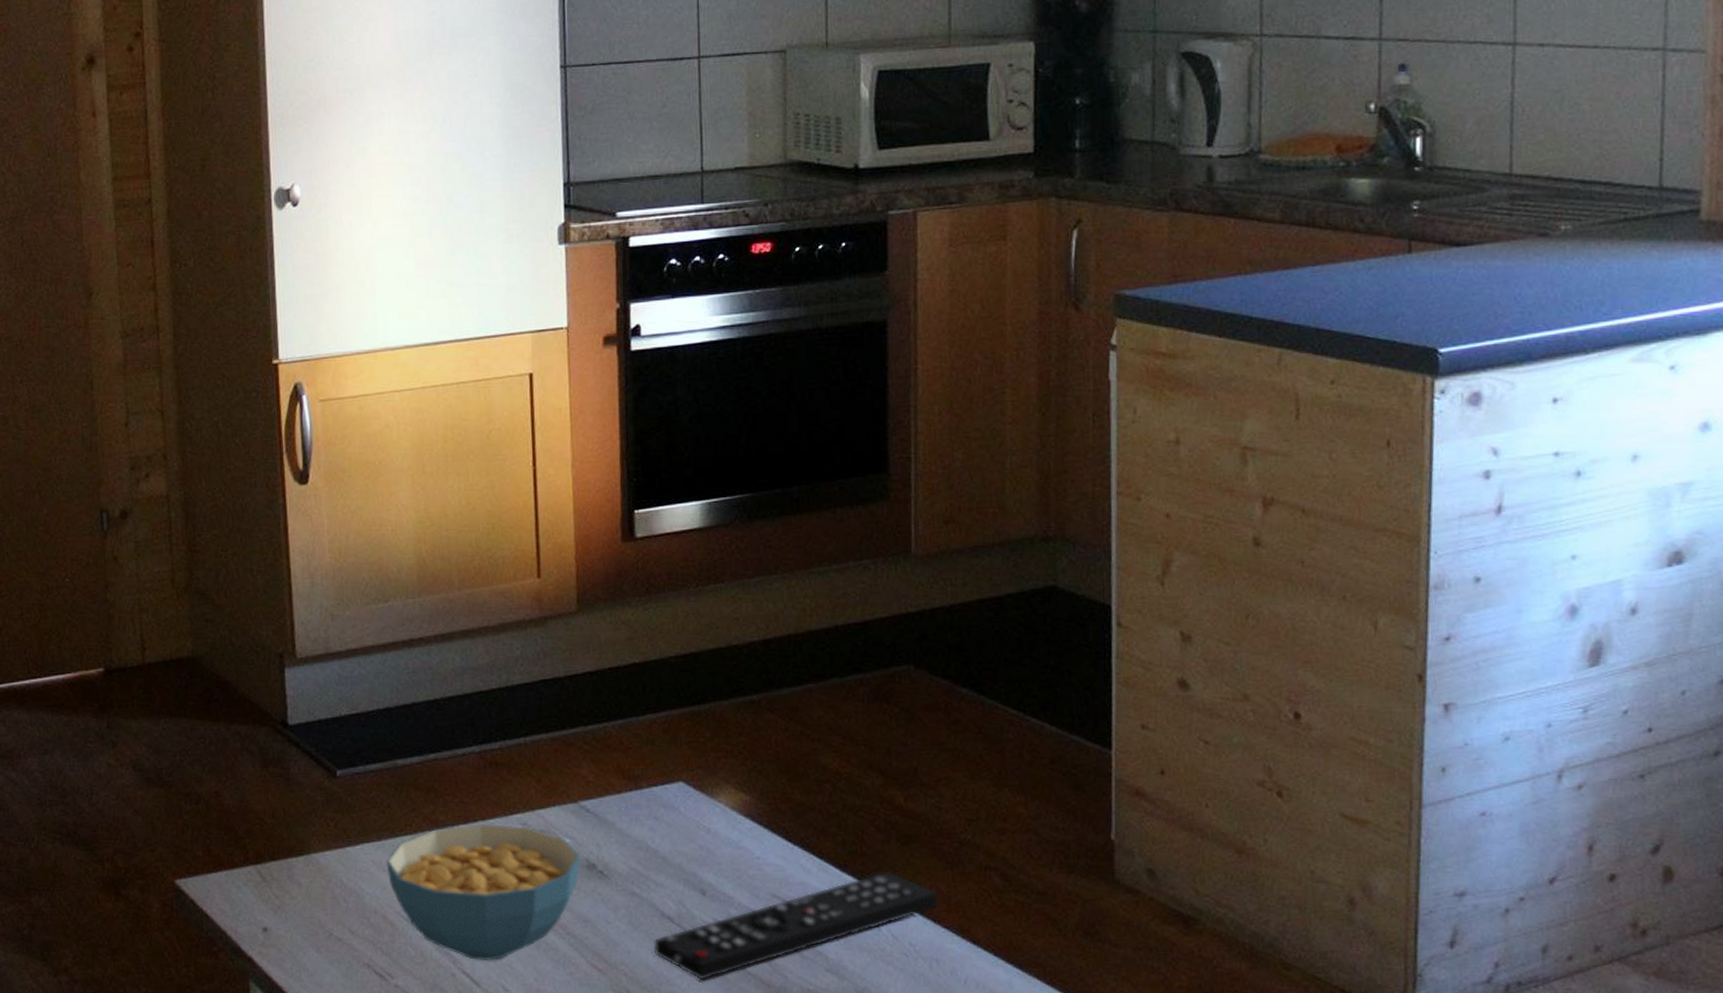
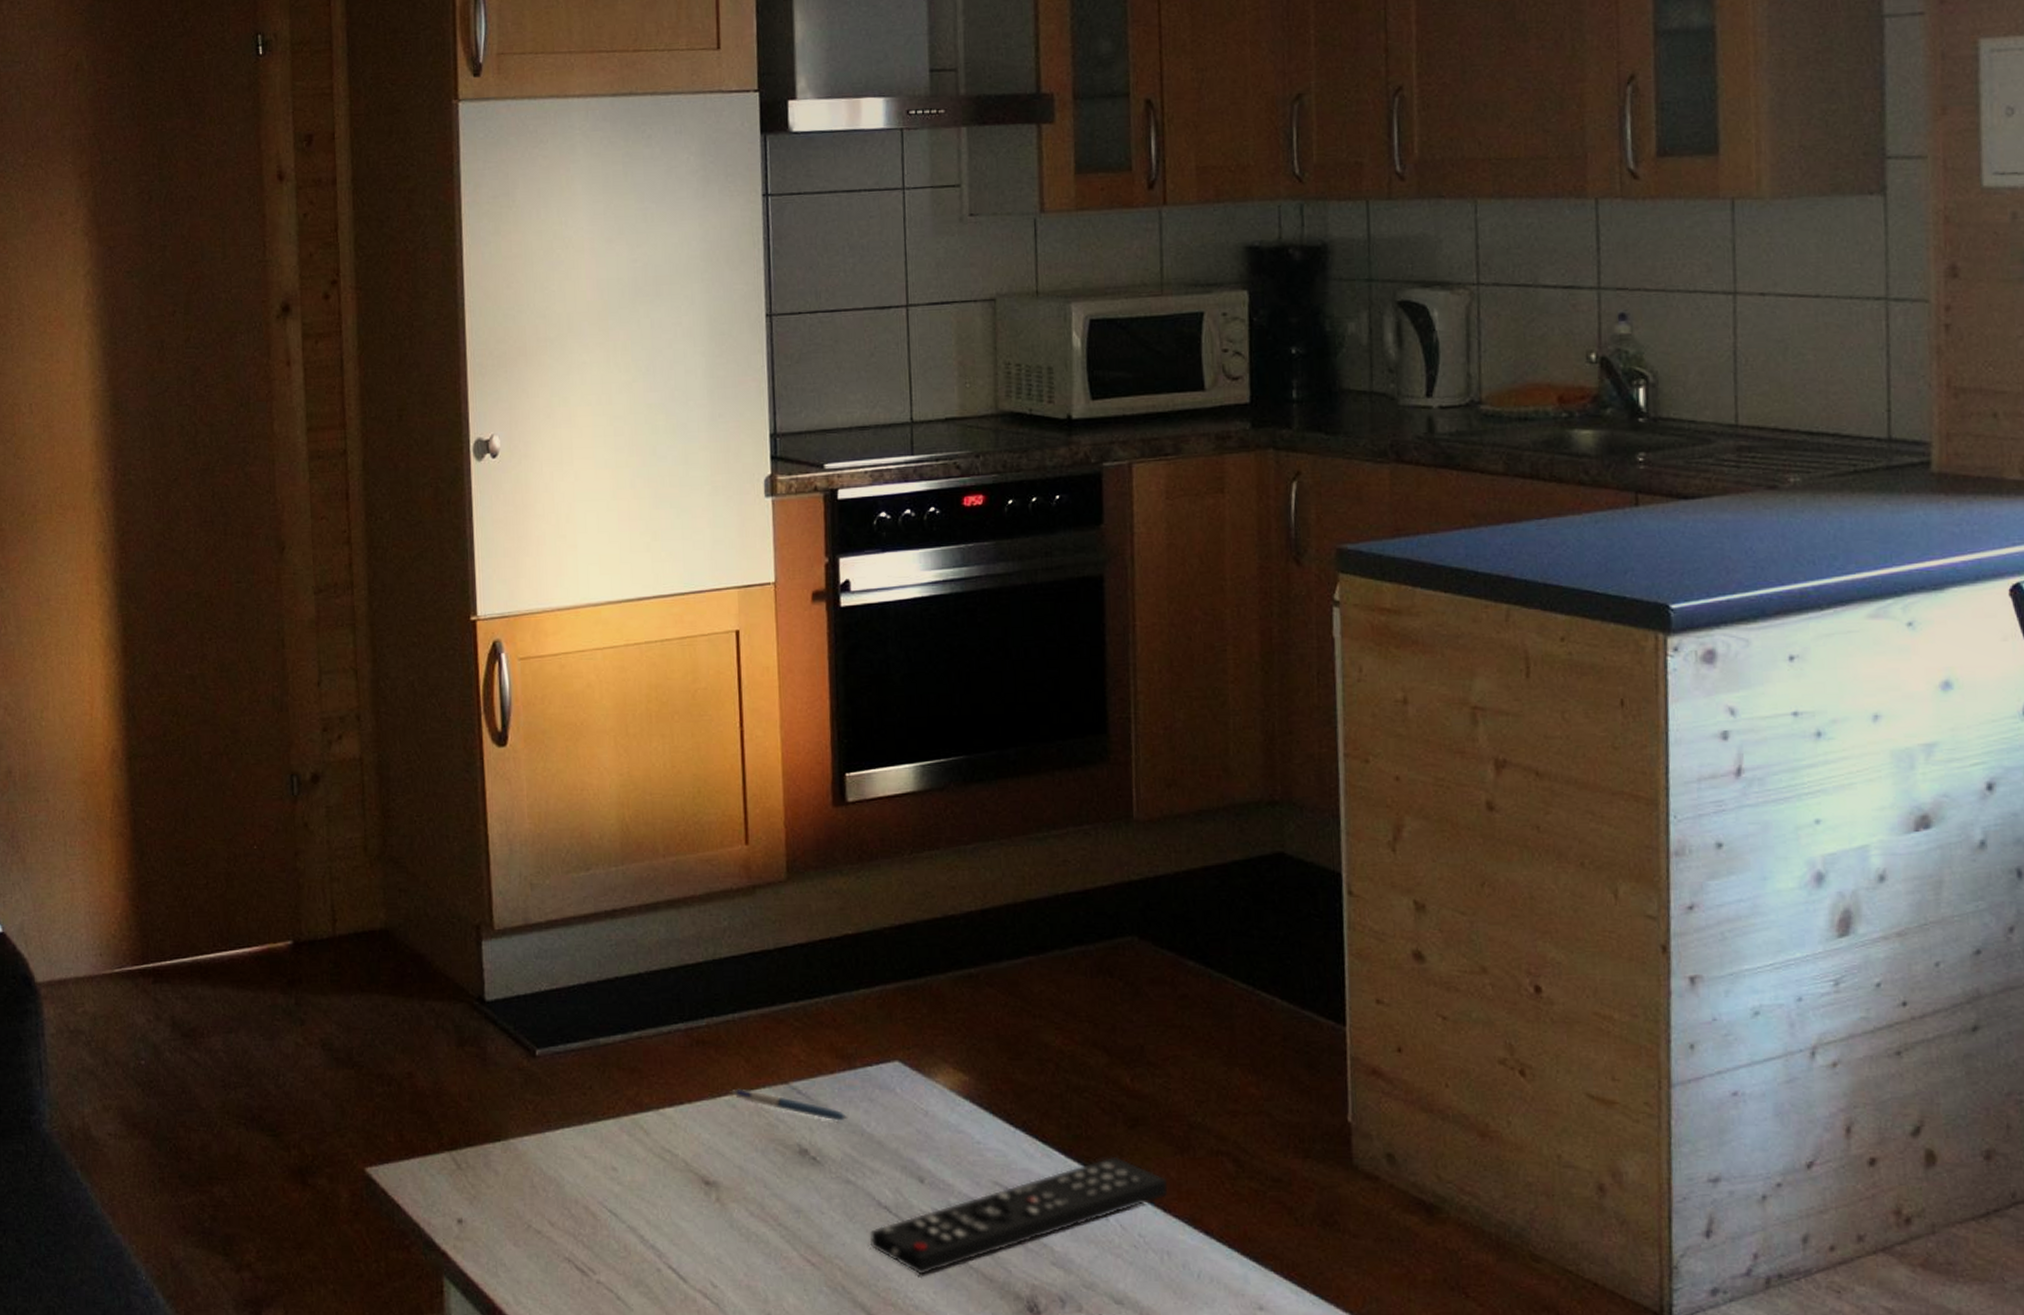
cereal bowl: present [385,824,581,962] -> none [587,1107,793,1255]
pen: none [522,807,634,838] -> present [731,1088,848,1121]

